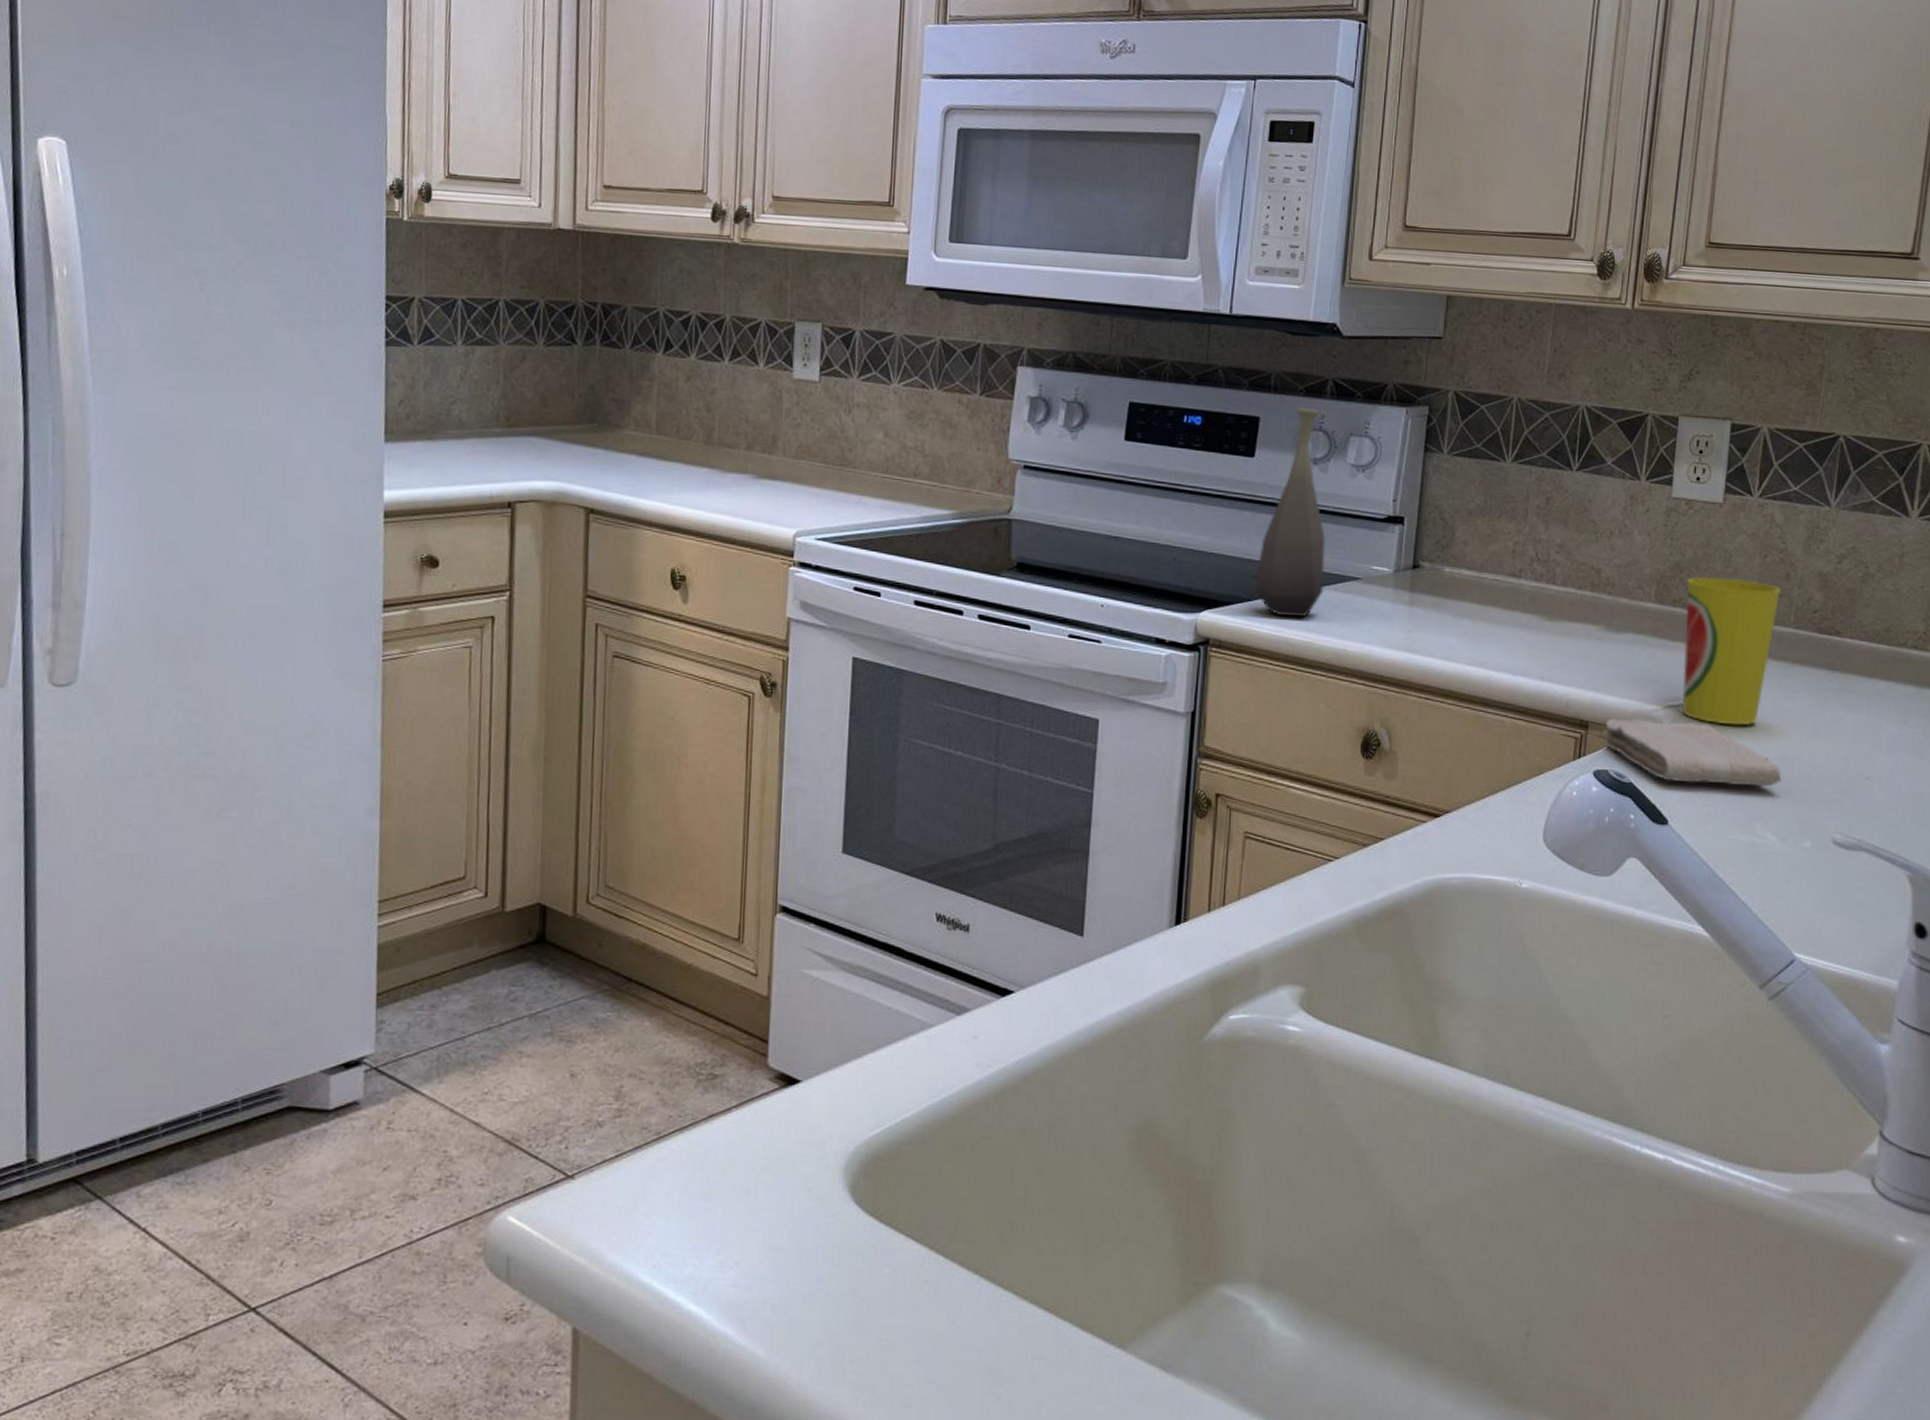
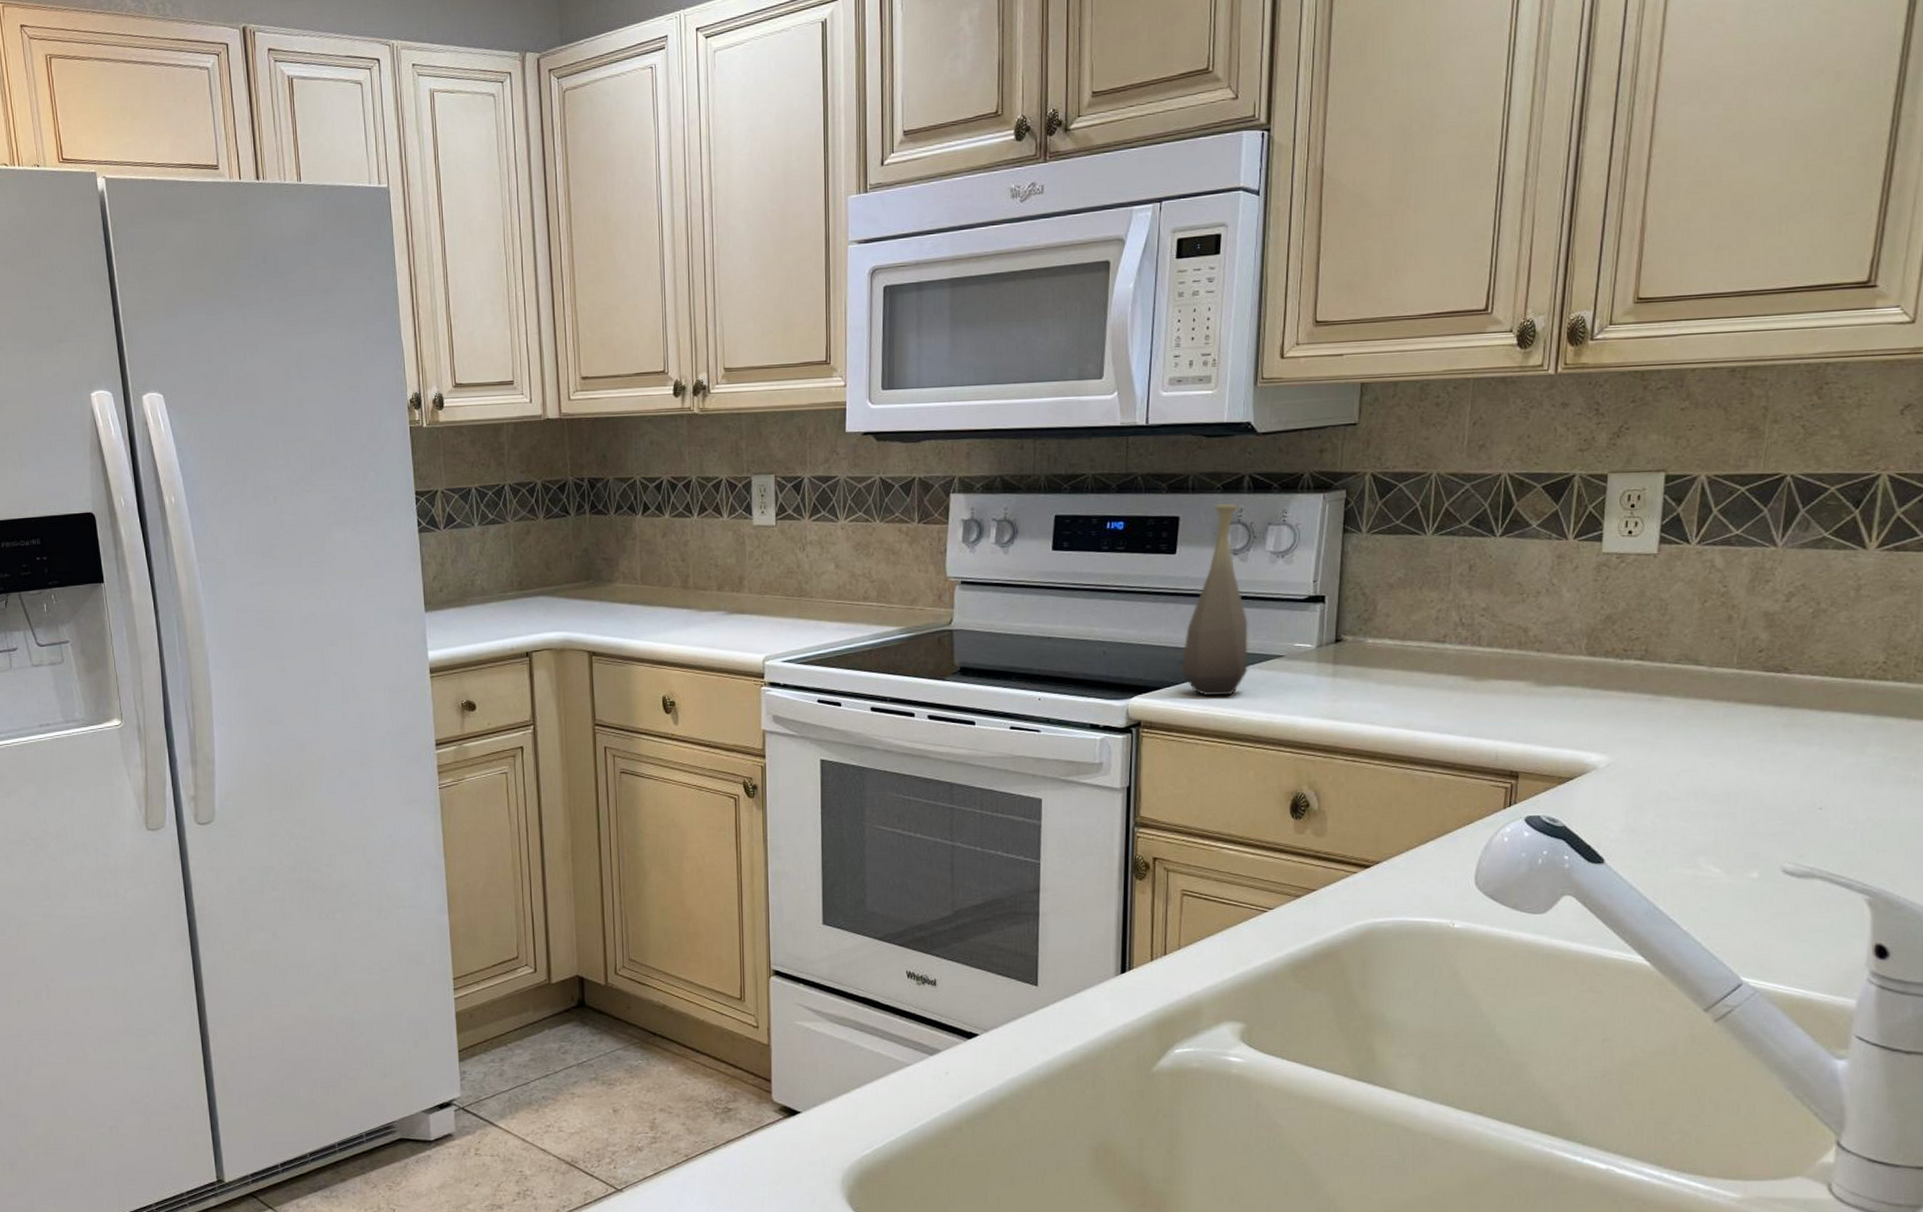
washcloth: present [1601,718,1782,786] -> none [1532,765,1726,824]
cup: present [1683,576,1780,726] -> none [1617,625,1722,766]

